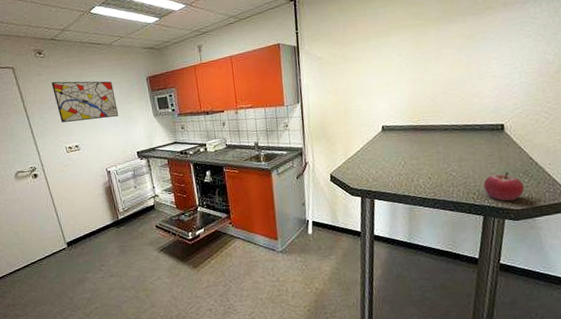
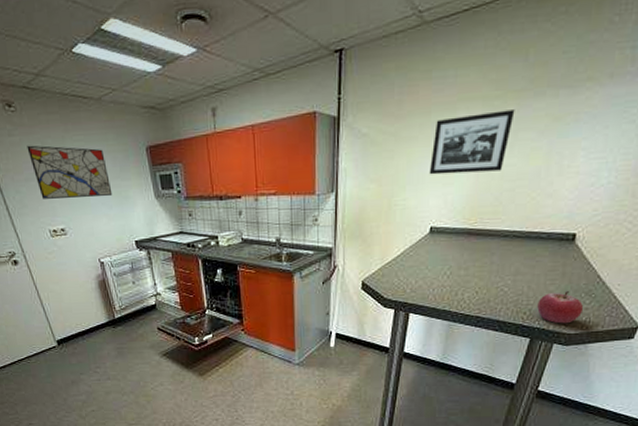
picture frame: none [374,33,436,85] -> present [429,110,515,175]

